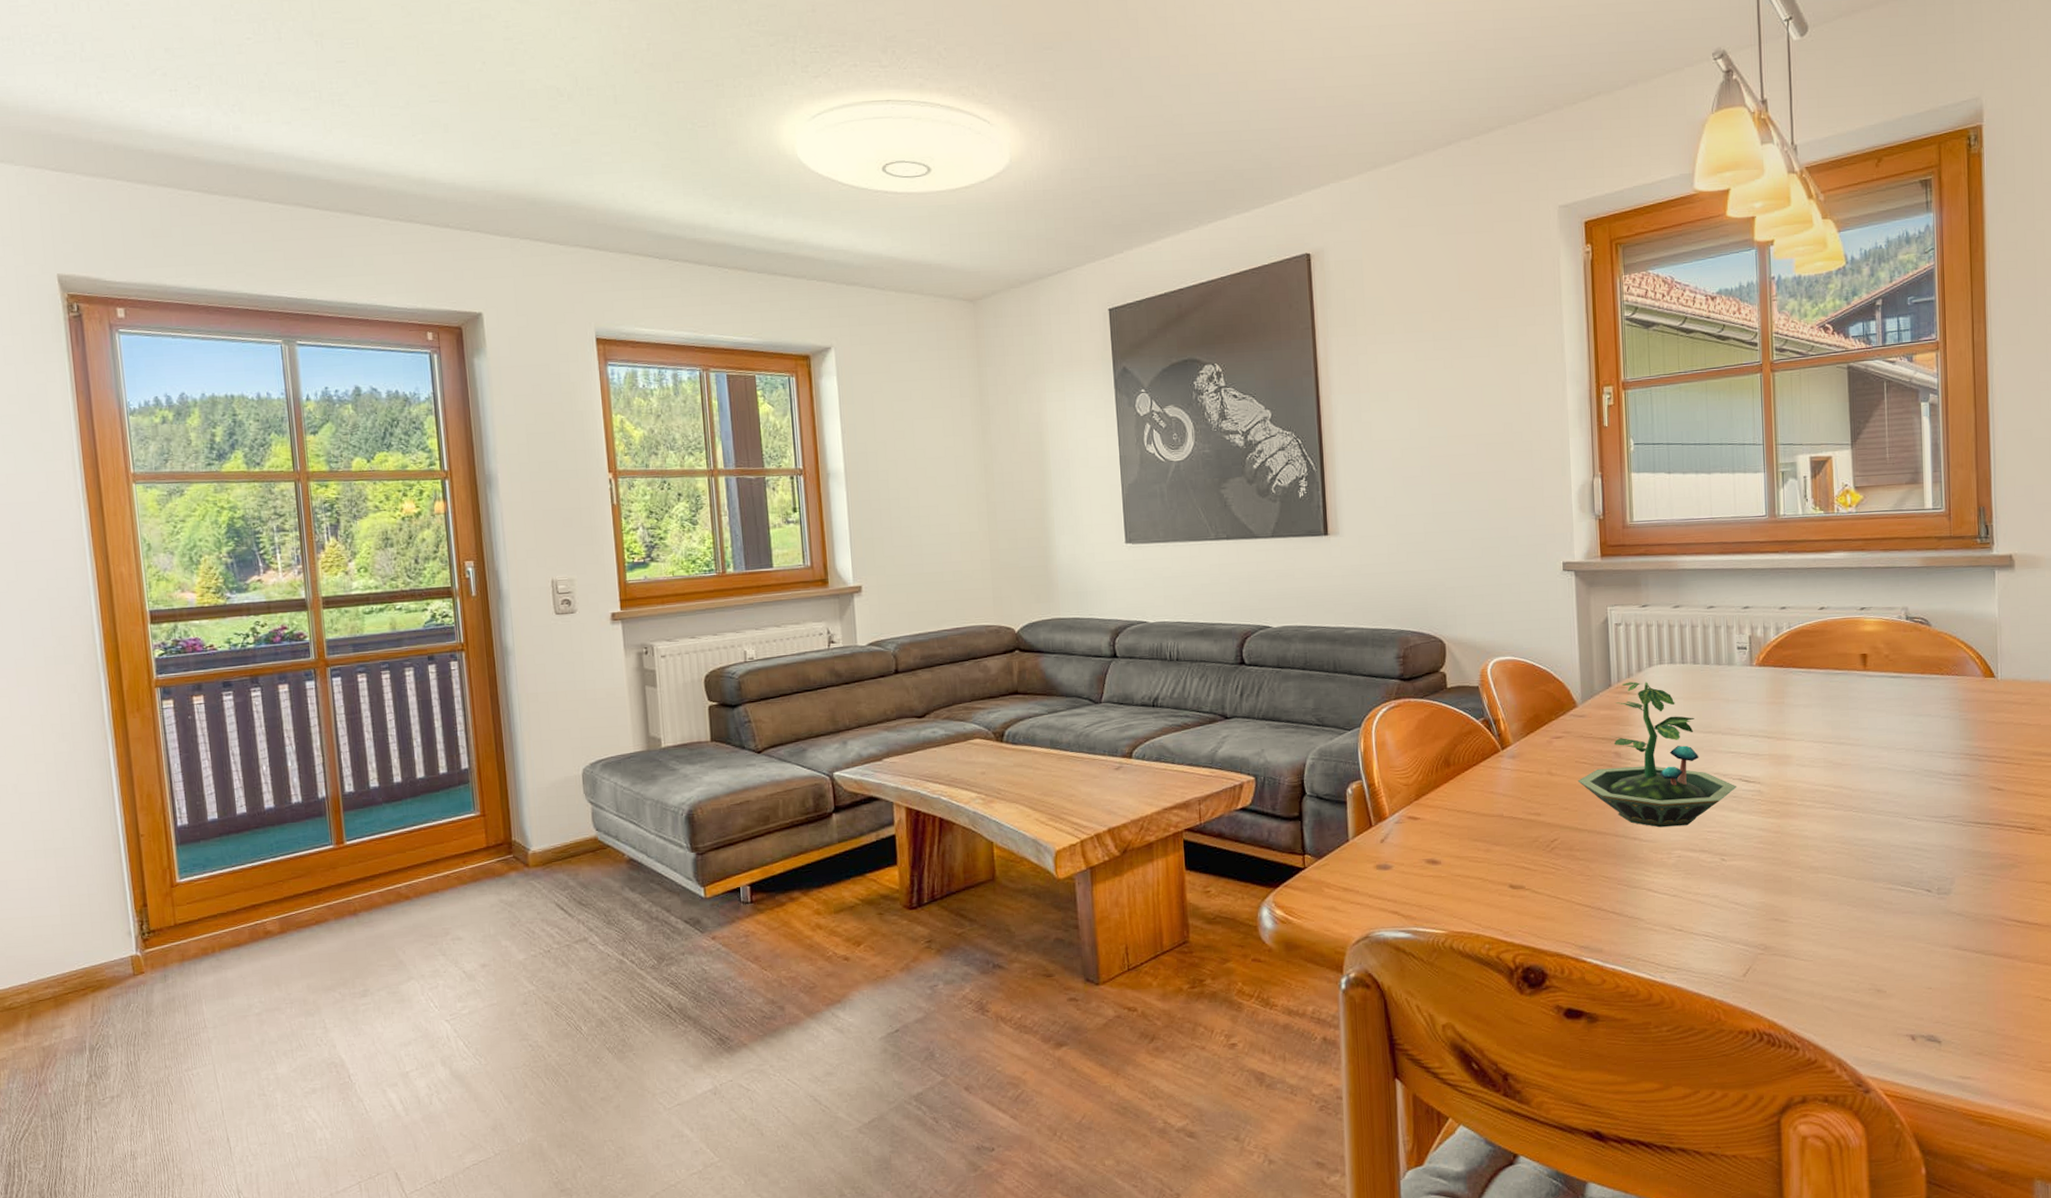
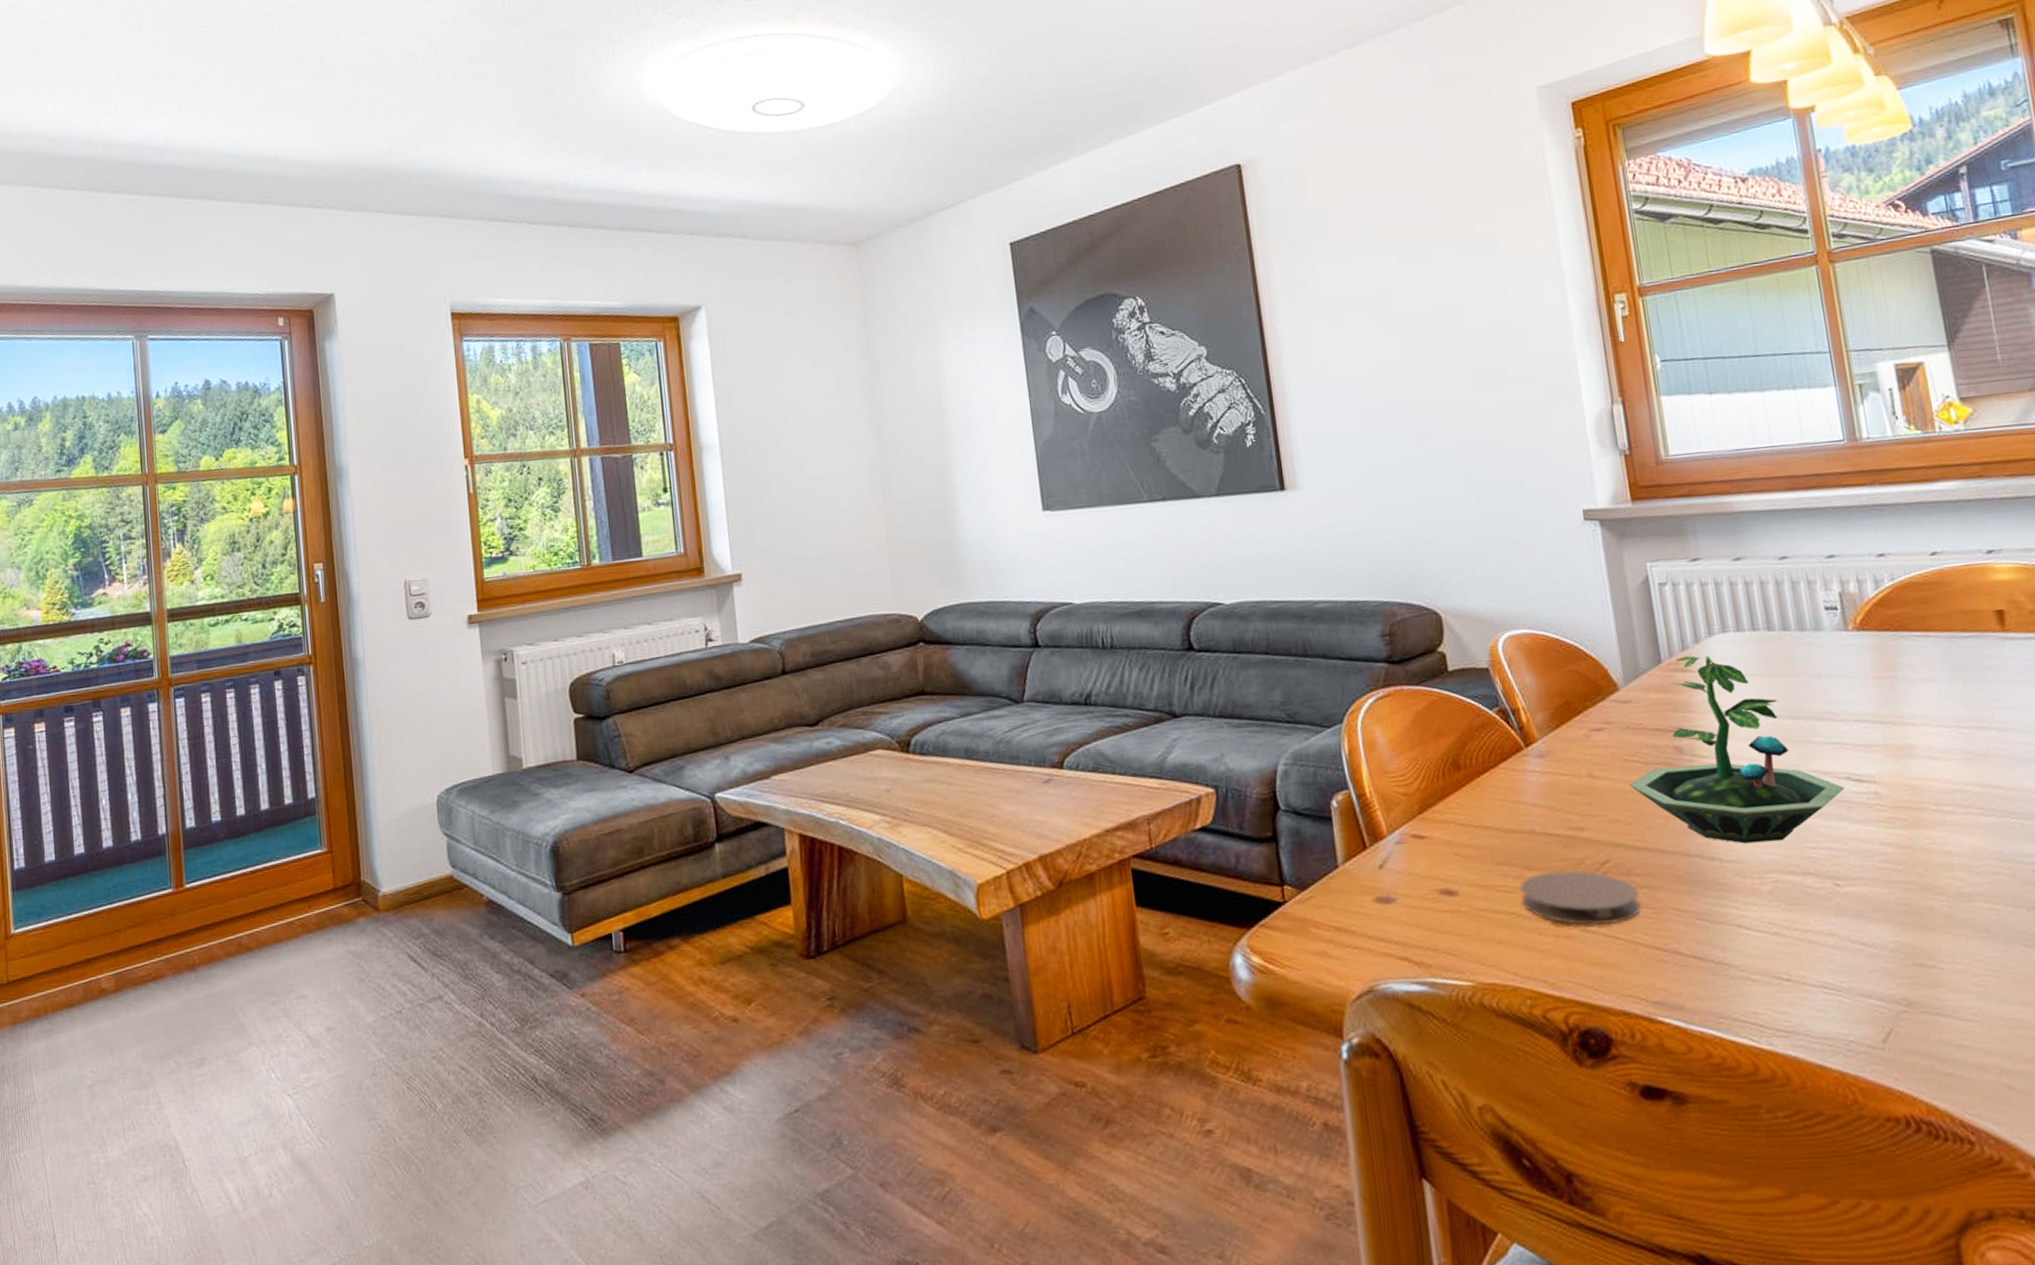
coaster: none [1488,846,1577,888] -> present [1520,870,1640,925]

